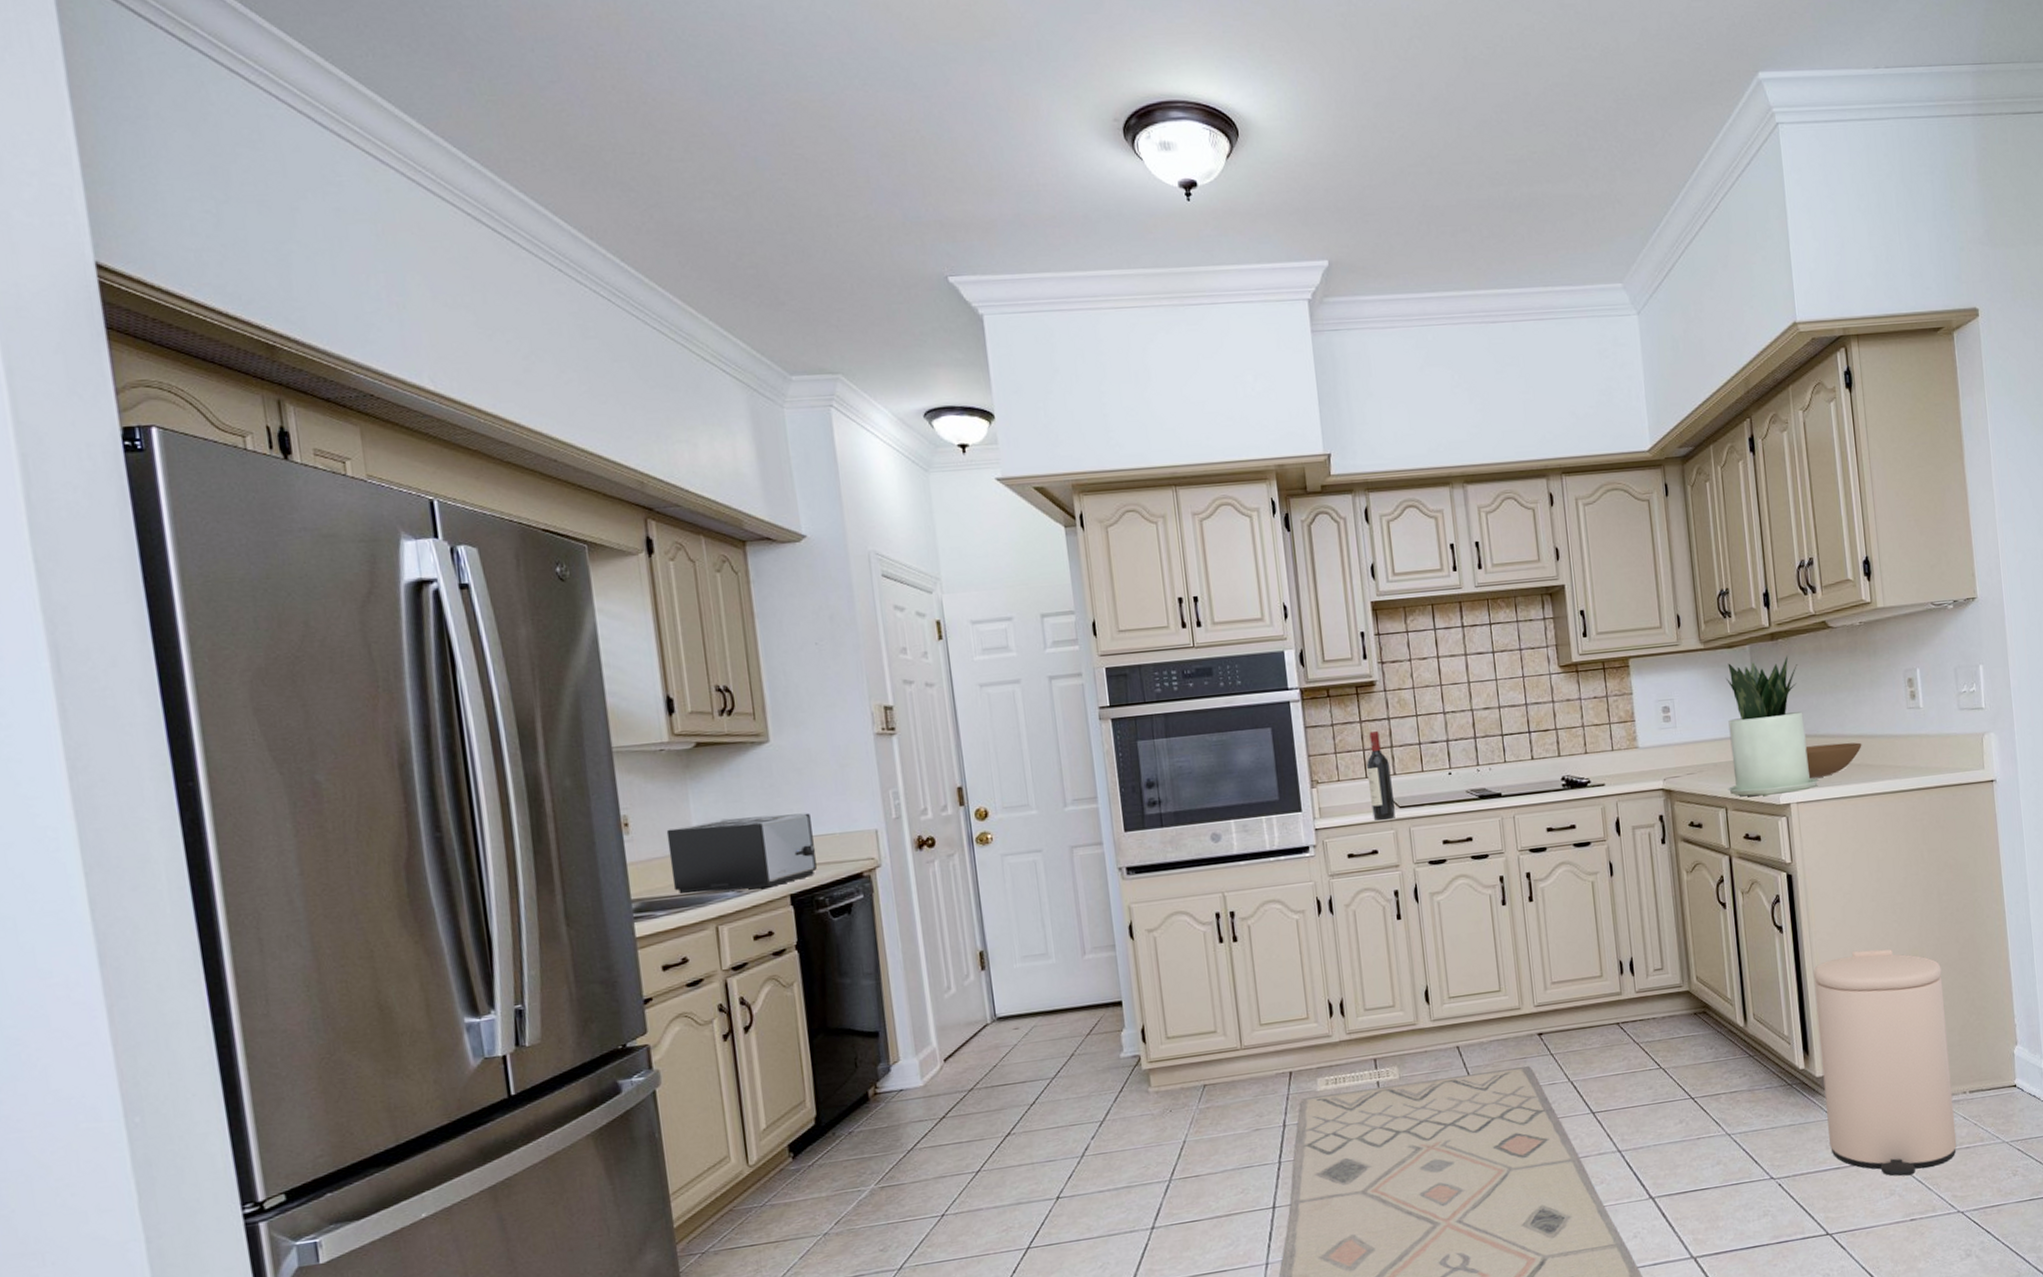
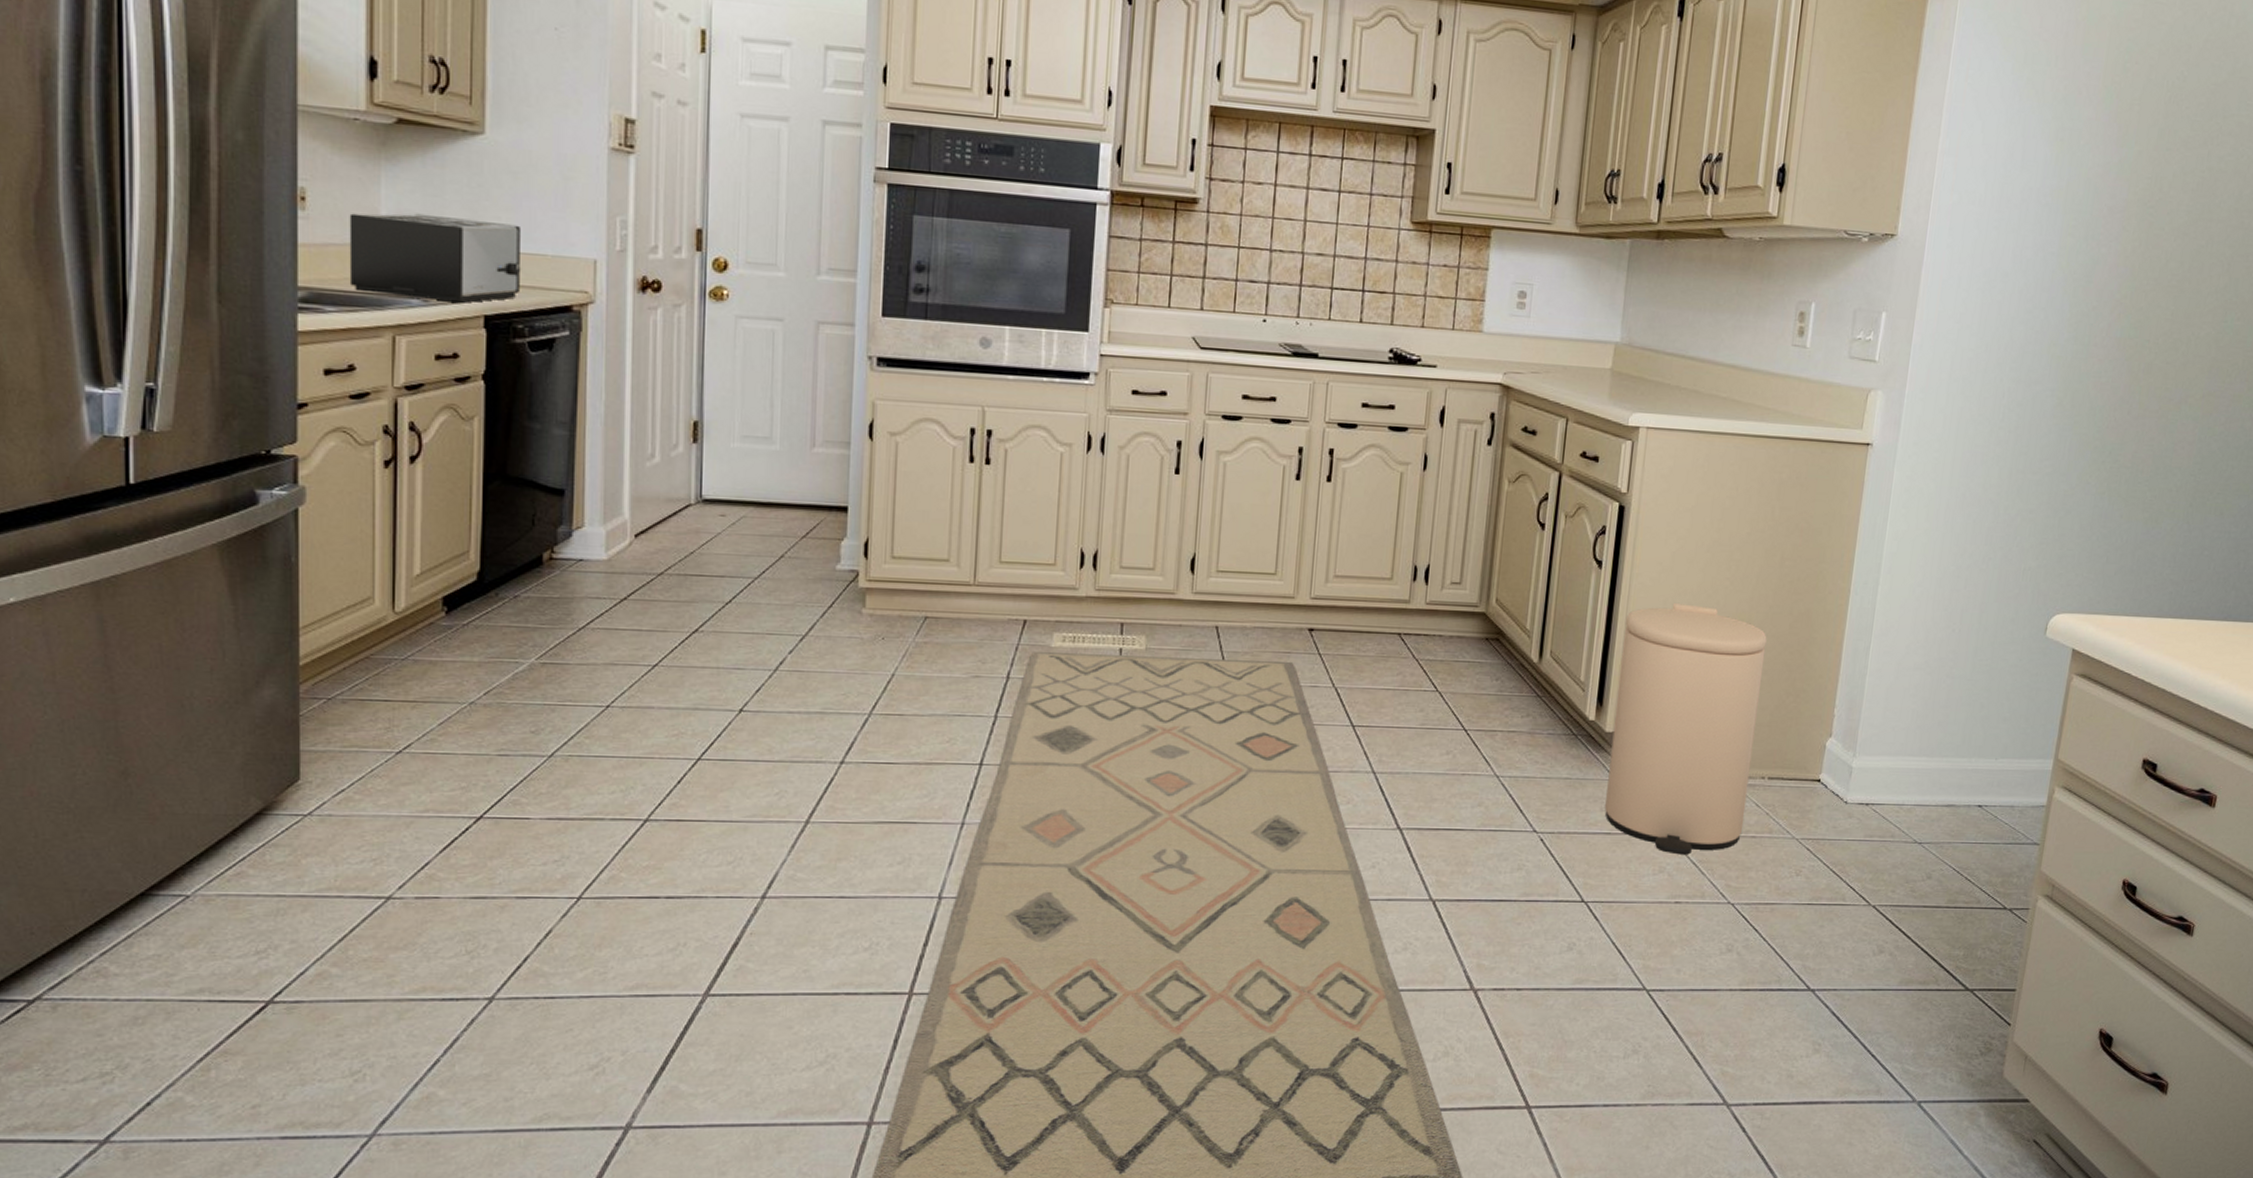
wine bottle: present [1366,731,1396,820] -> none [1168,256,1198,359]
planter: present [1725,654,1819,797] -> none [1573,256,1680,416]
bowl: present [1805,742,1862,778] -> none [1666,367,1733,404]

